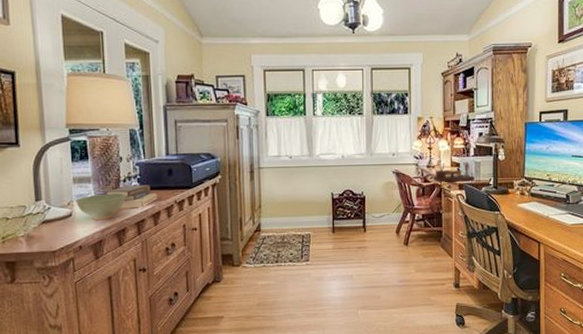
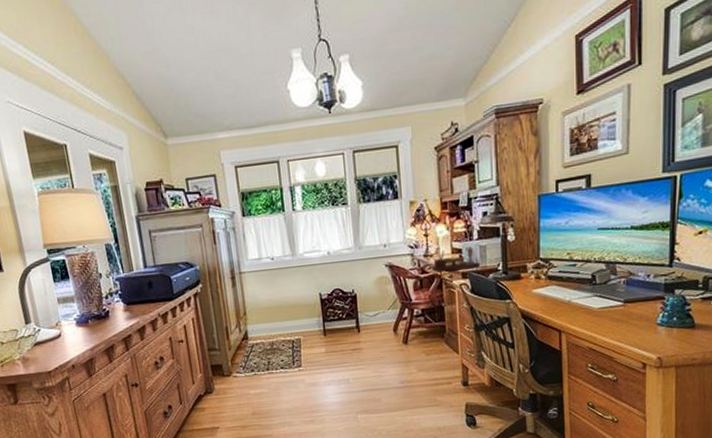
bowl: present [74,193,127,221] -> none [62,310,111,339]
books: present [106,185,157,209] -> none [90,299,141,326]

